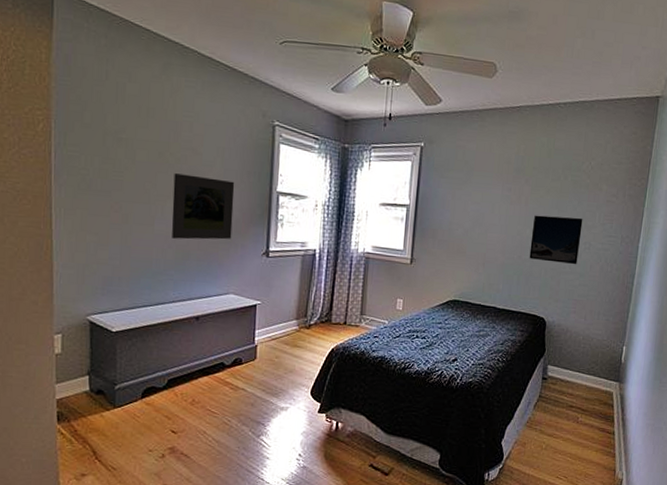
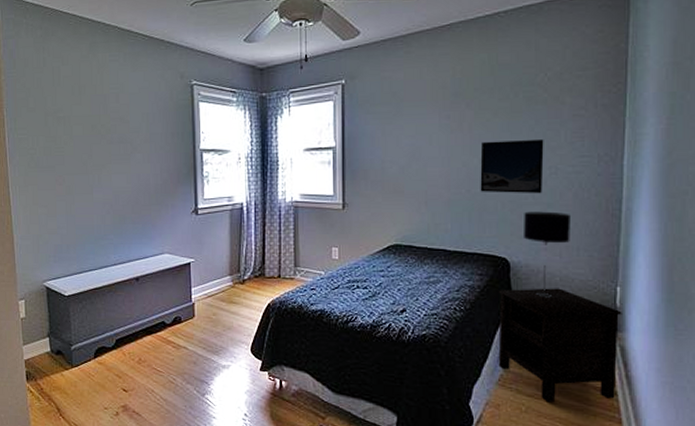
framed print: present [171,173,235,240] -> none [106,143,162,205]
nightstand: none [528,344,625,441] -> present [498,288,622,403]
table lamp: none [559,279,596,353] -> present [524,211,570,298]

